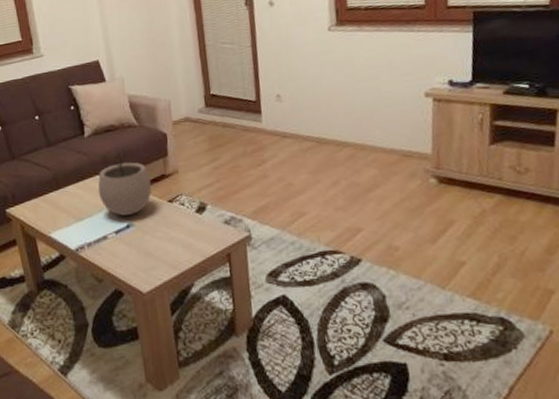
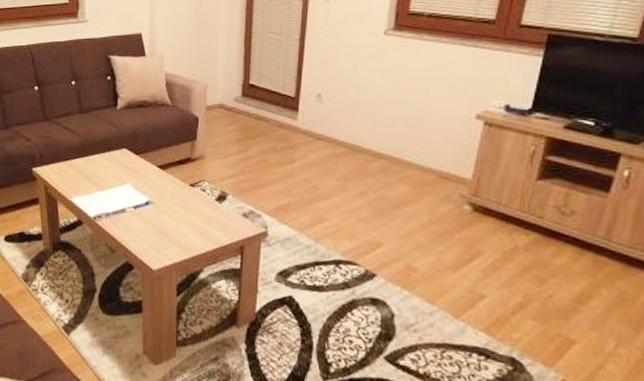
plant pot: present [98,150,152,216] -> none [122,127,176,193]

